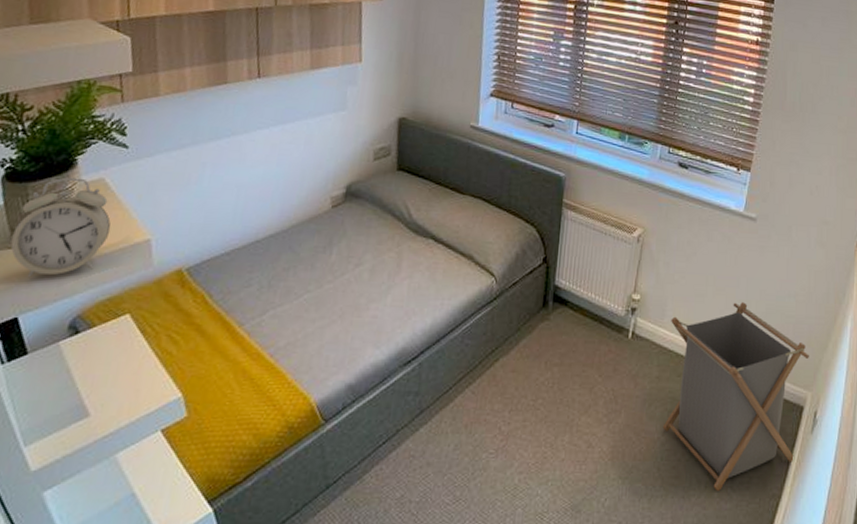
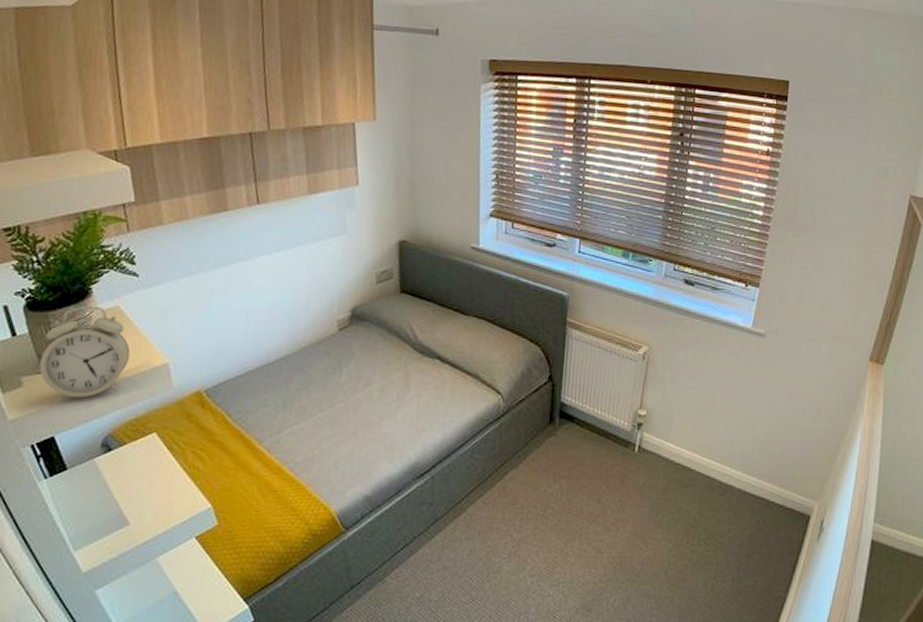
laundry basket: present [662,302,809,491] -> none [669,416,817,593]

